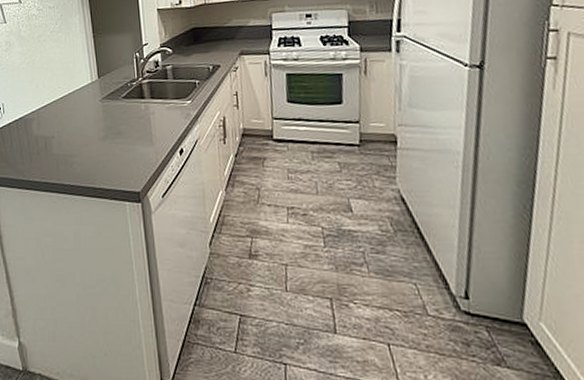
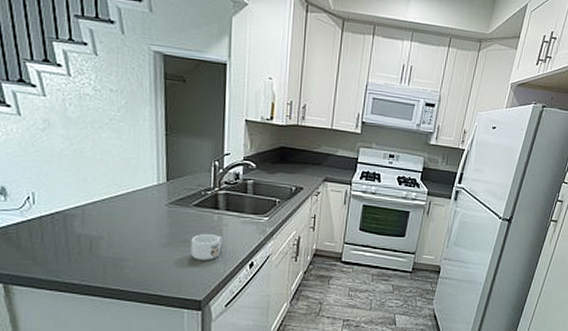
mug: none [124,123,152,151] -> present [190,233,222,261]

